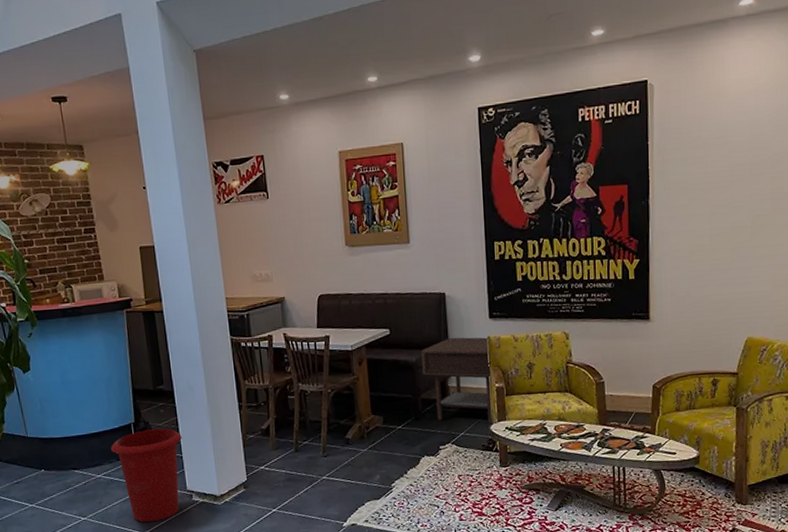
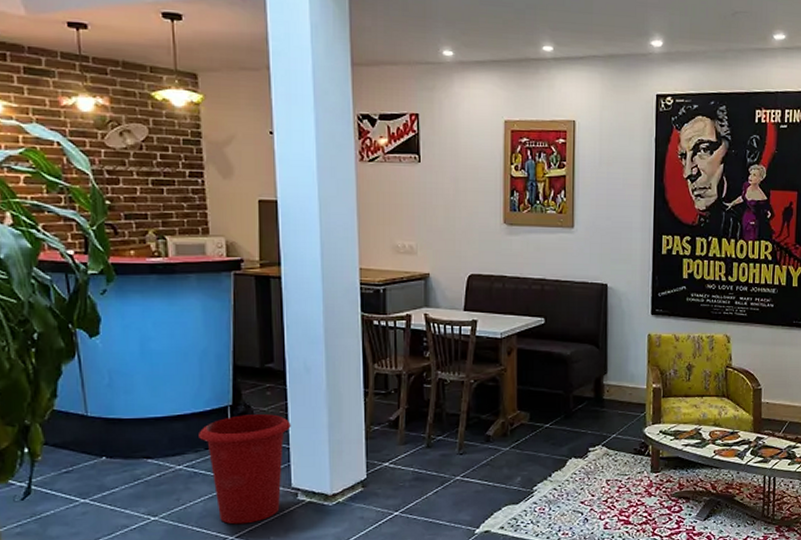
side table: present [421,337,494,424] -> none [577,332,650,426]

